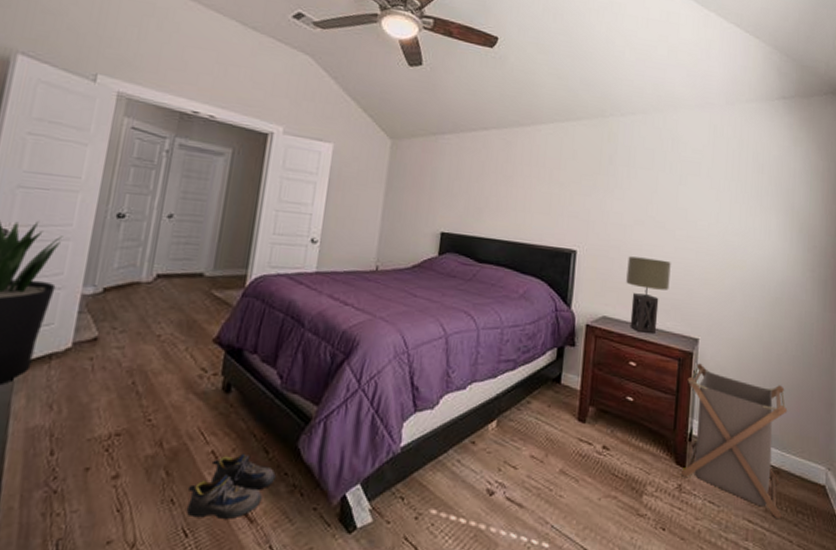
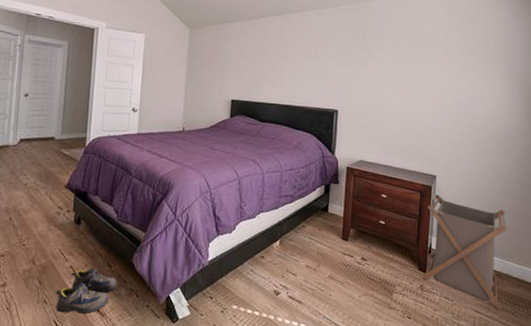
table lamp: present [626,256,671,335] -> none [378,113,414,173]

